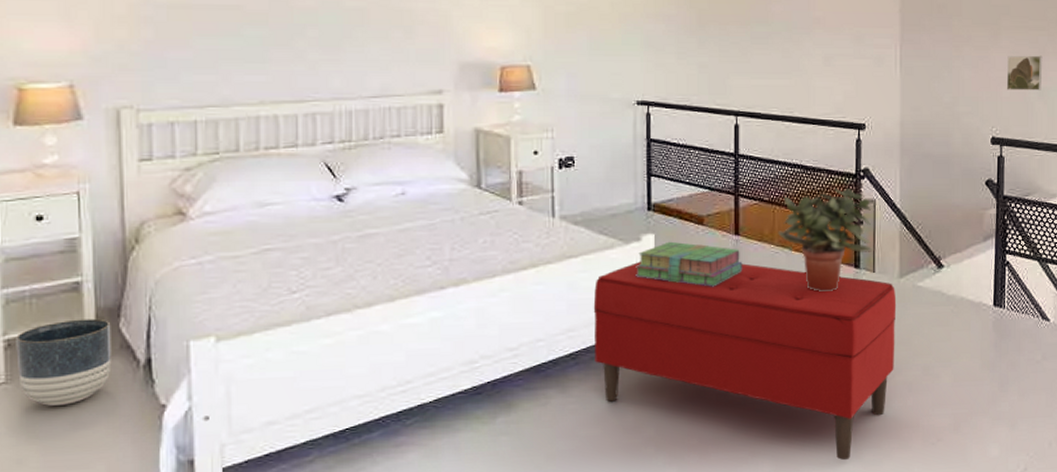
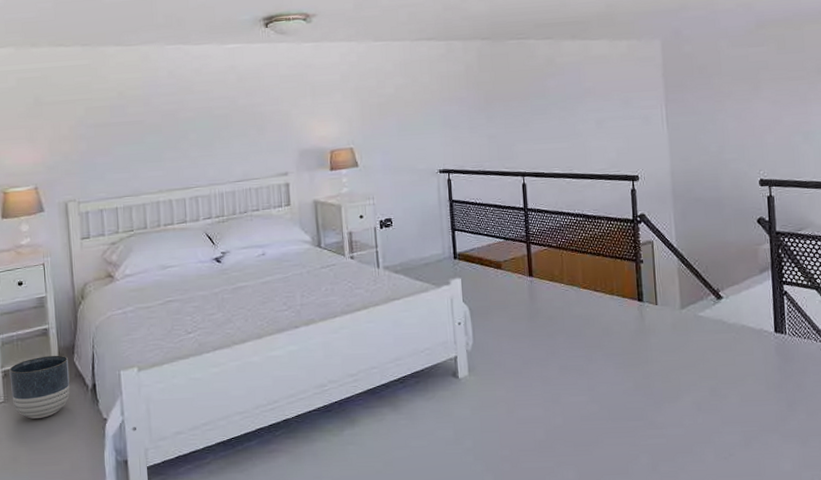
bench: present [593,261,897,461] -> none [414,300,682,472]
stack of books: present [636,241,743,287] -> none [447,284,538,321]
potted plant: present [778,188,874,292] -> none [566,232,655,323]
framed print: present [1006,55,1043,91] -> none [769,102,806,136]

